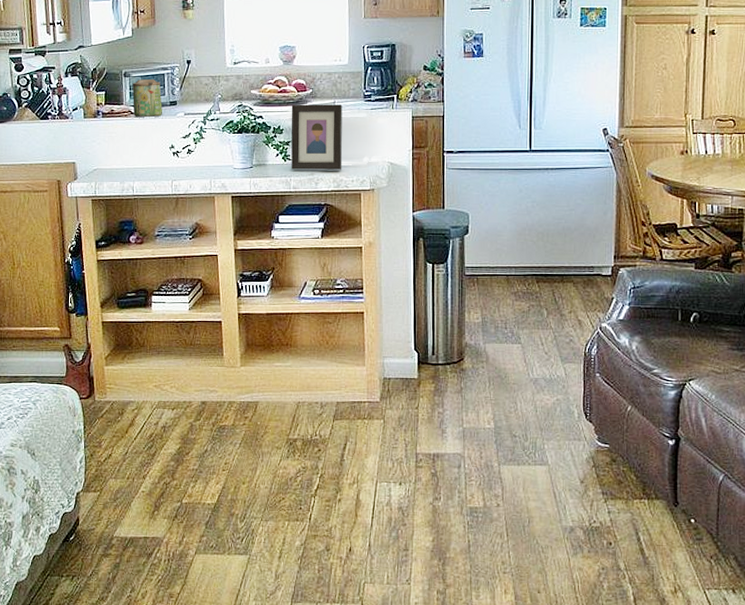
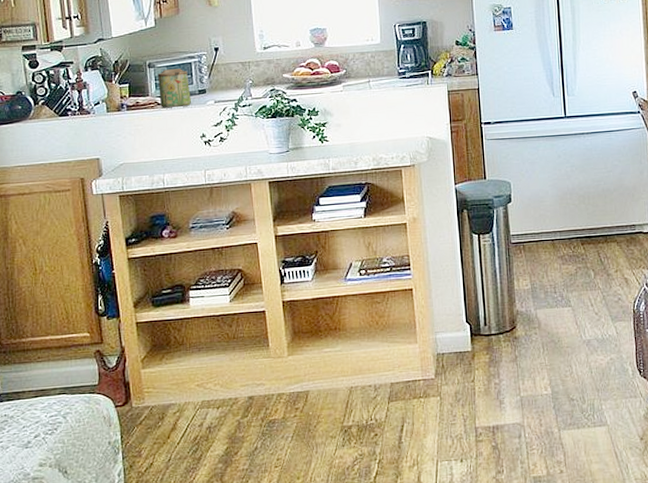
picture frame: present [291,104,343,171] -> none [325,83,381,152]

